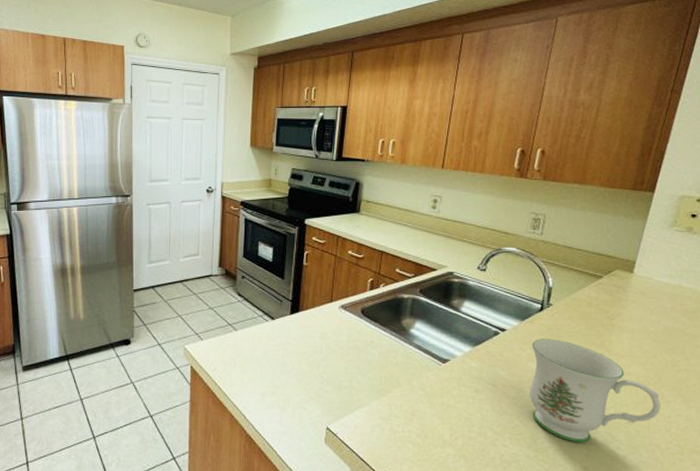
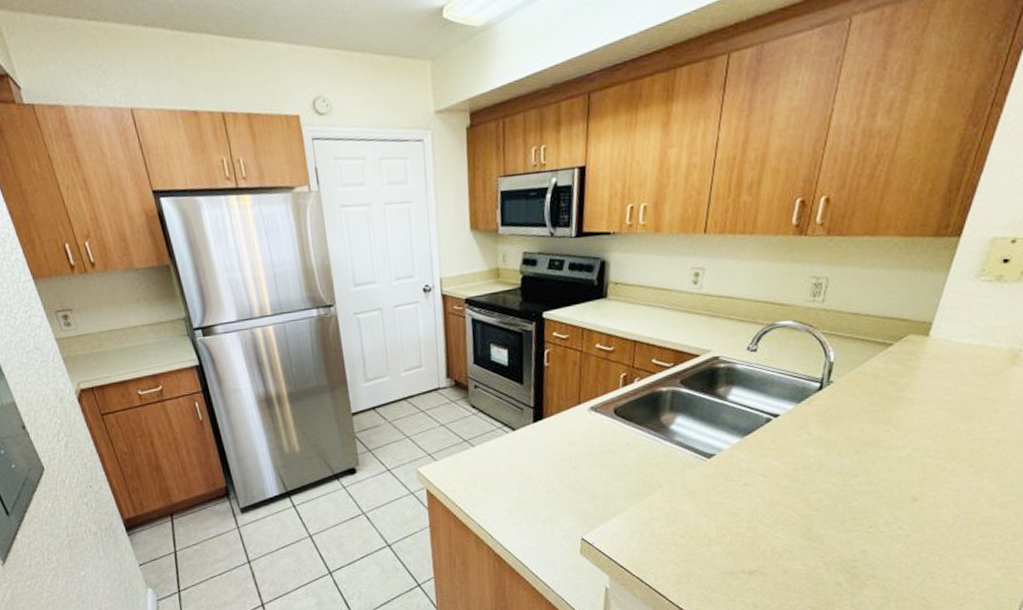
mug: present [530,339,660,443] -> none [805,420,950,527]

